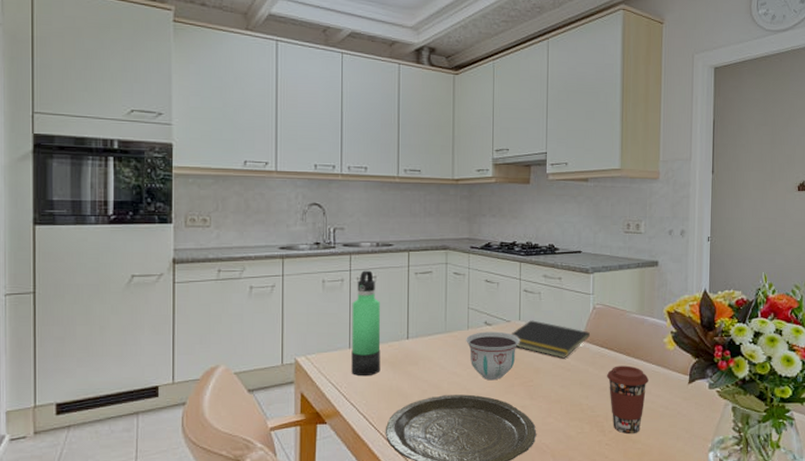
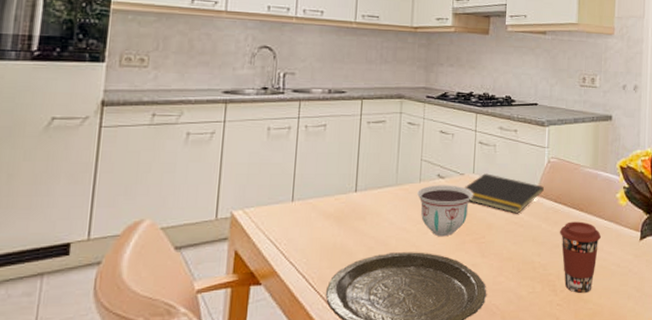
thermos bottle: present [351,270,381,377] -> none [292,118,329,232]

